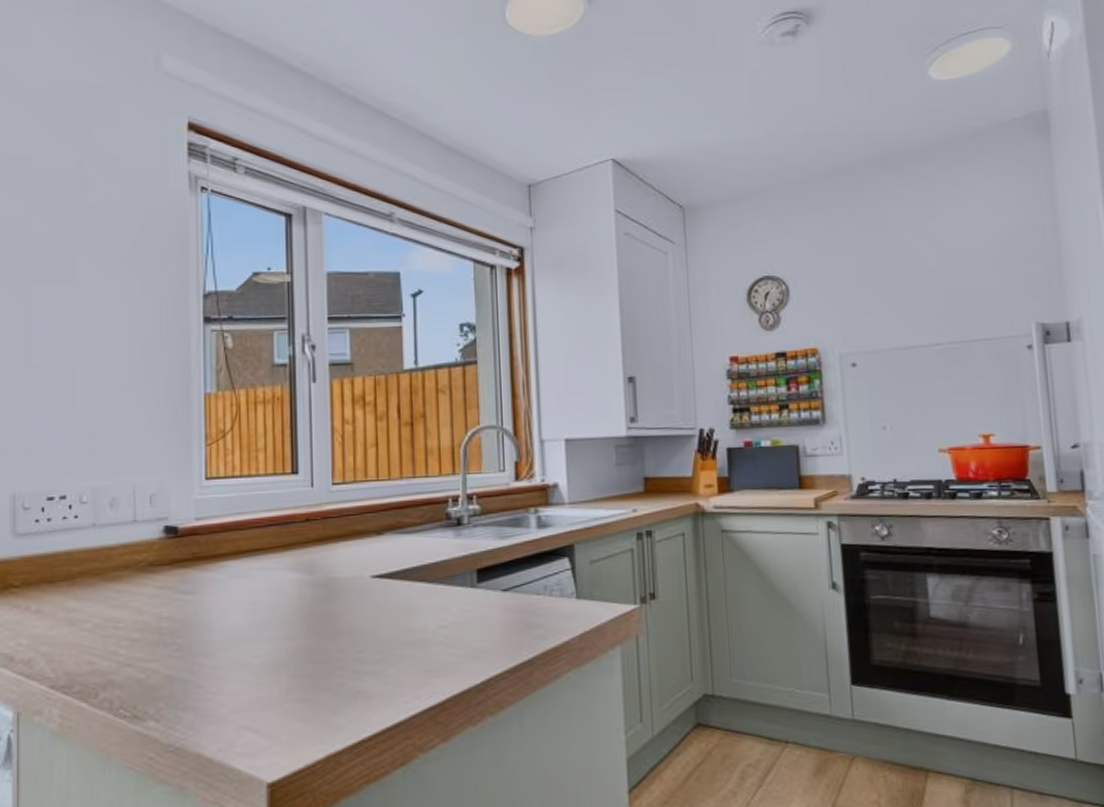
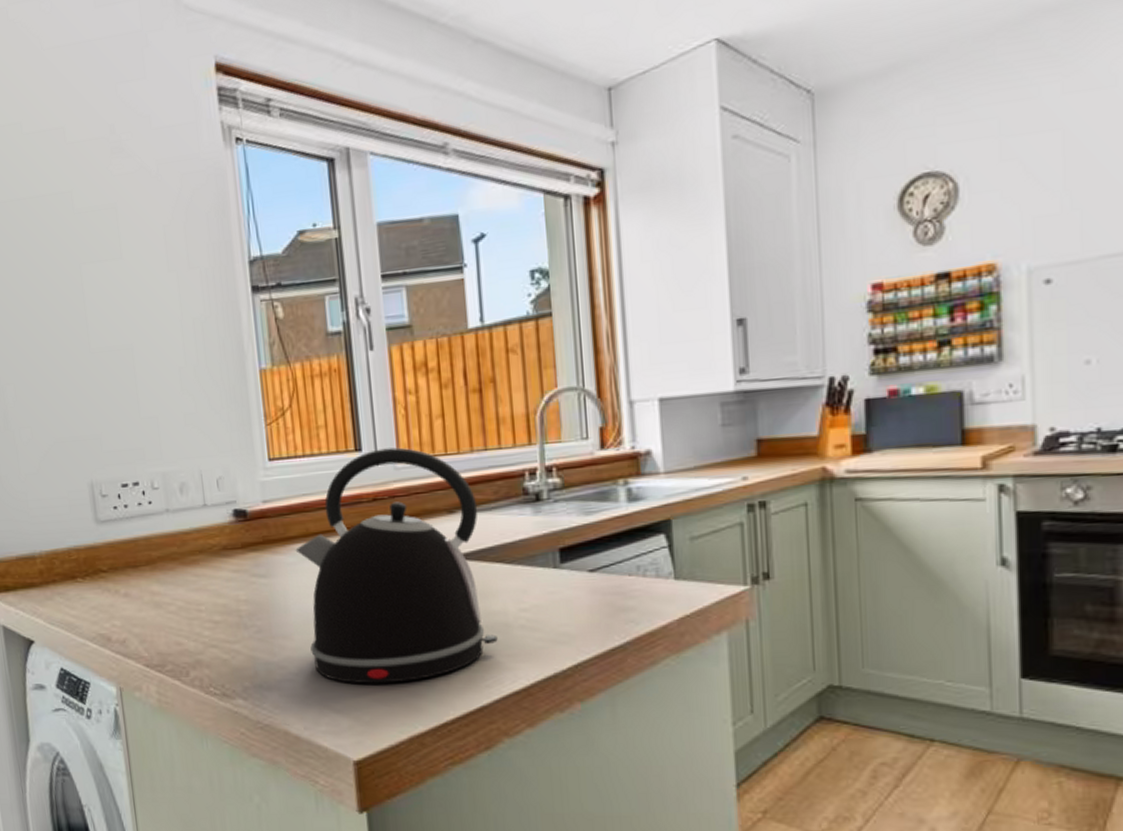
kettle: none [225,472,417,702] -> present [295,447,498,684]

